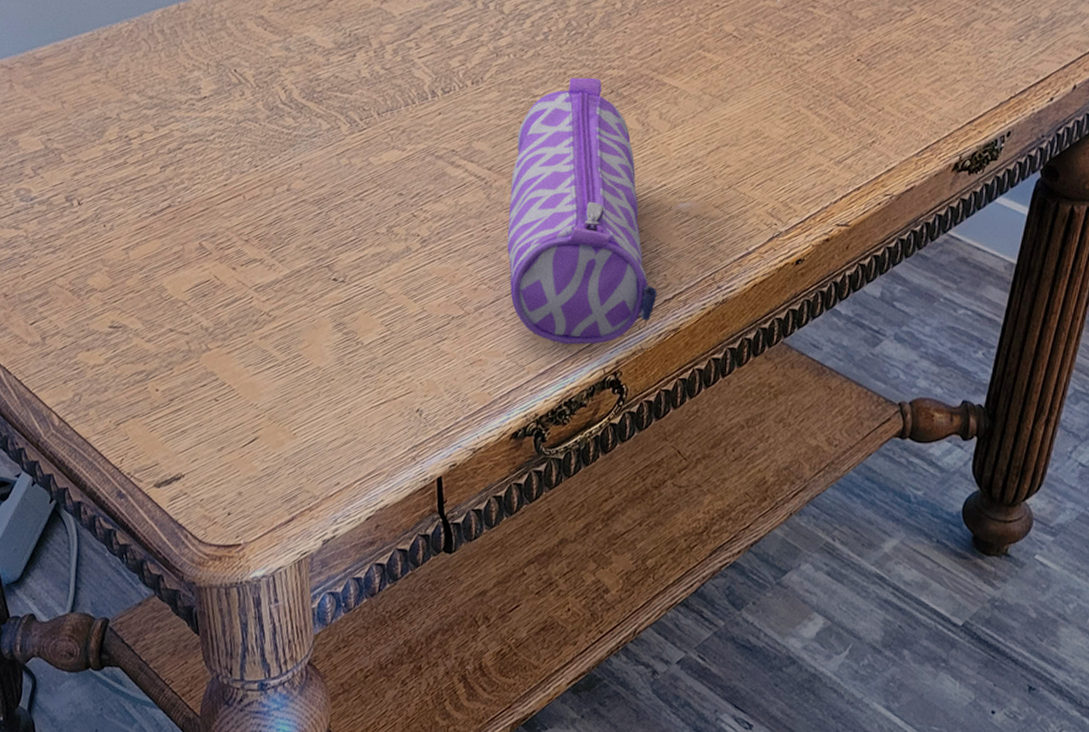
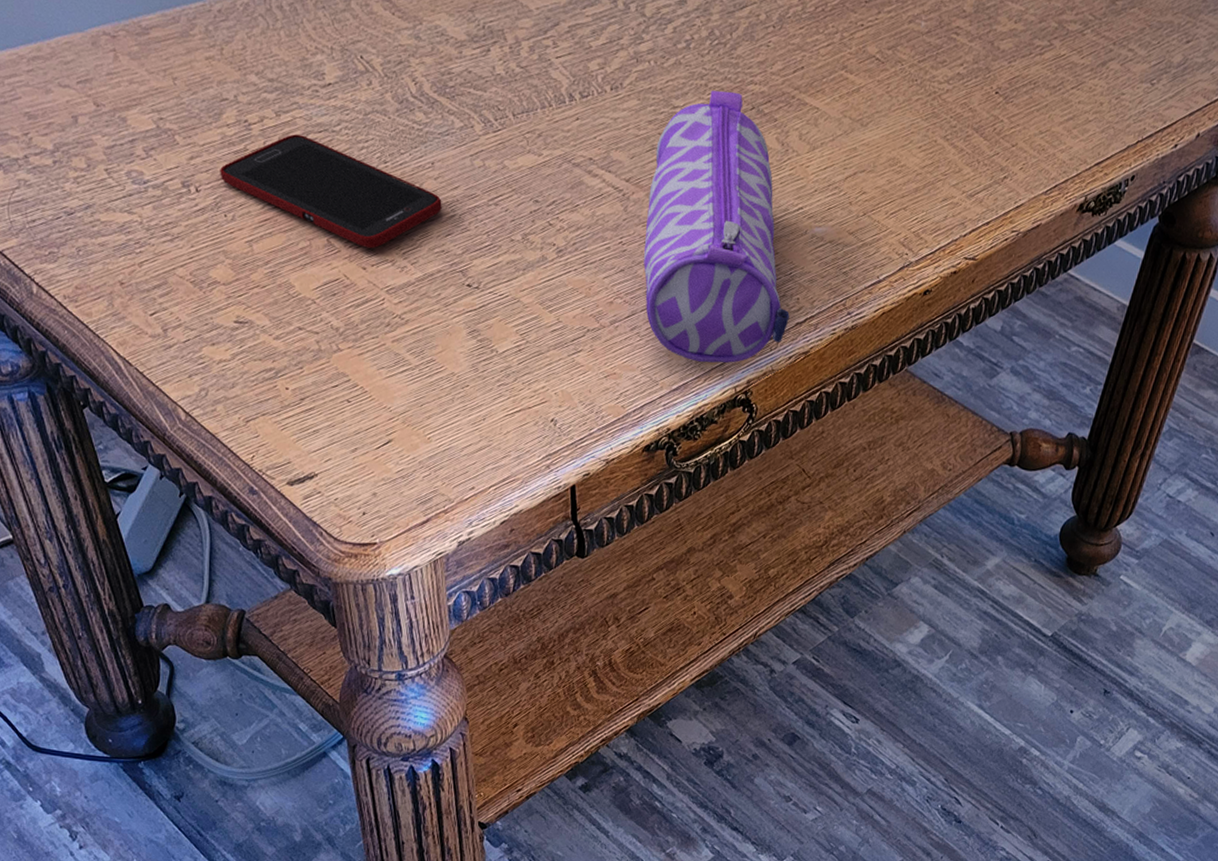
cell phone: none [101,146,310,249] -> present [220,134,442,249]

